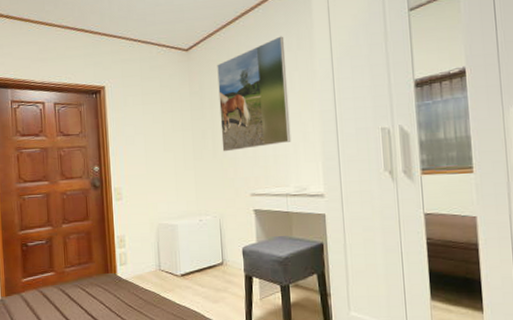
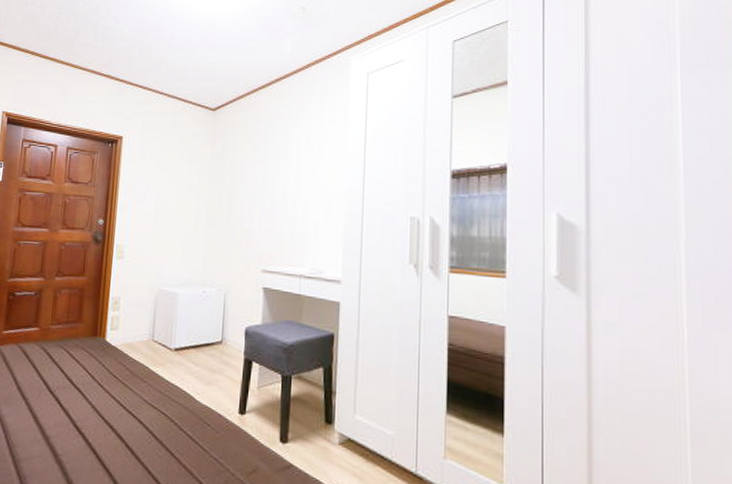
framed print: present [217,36,291,152] -> none [237,107,317,222]

